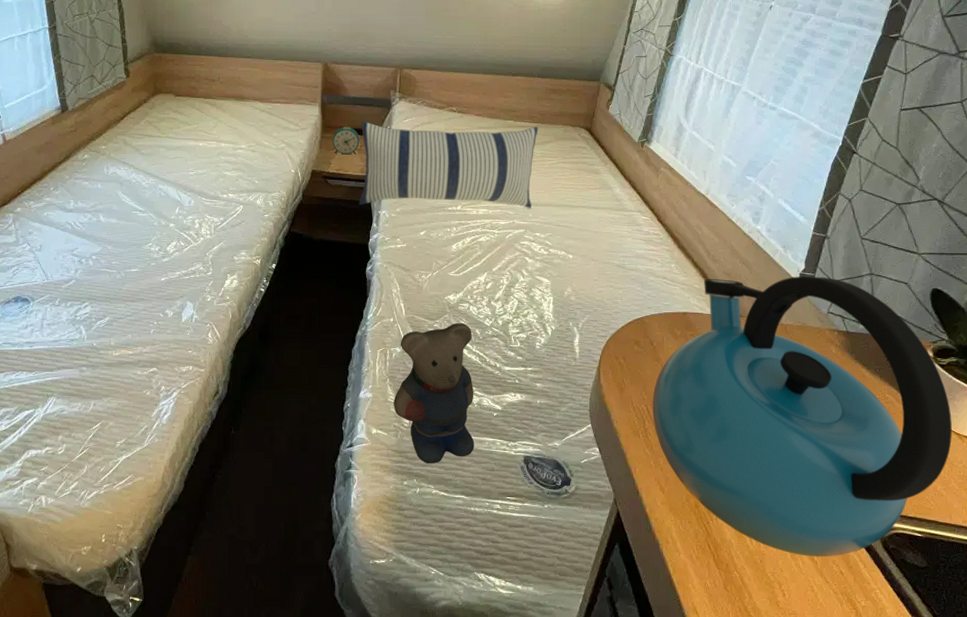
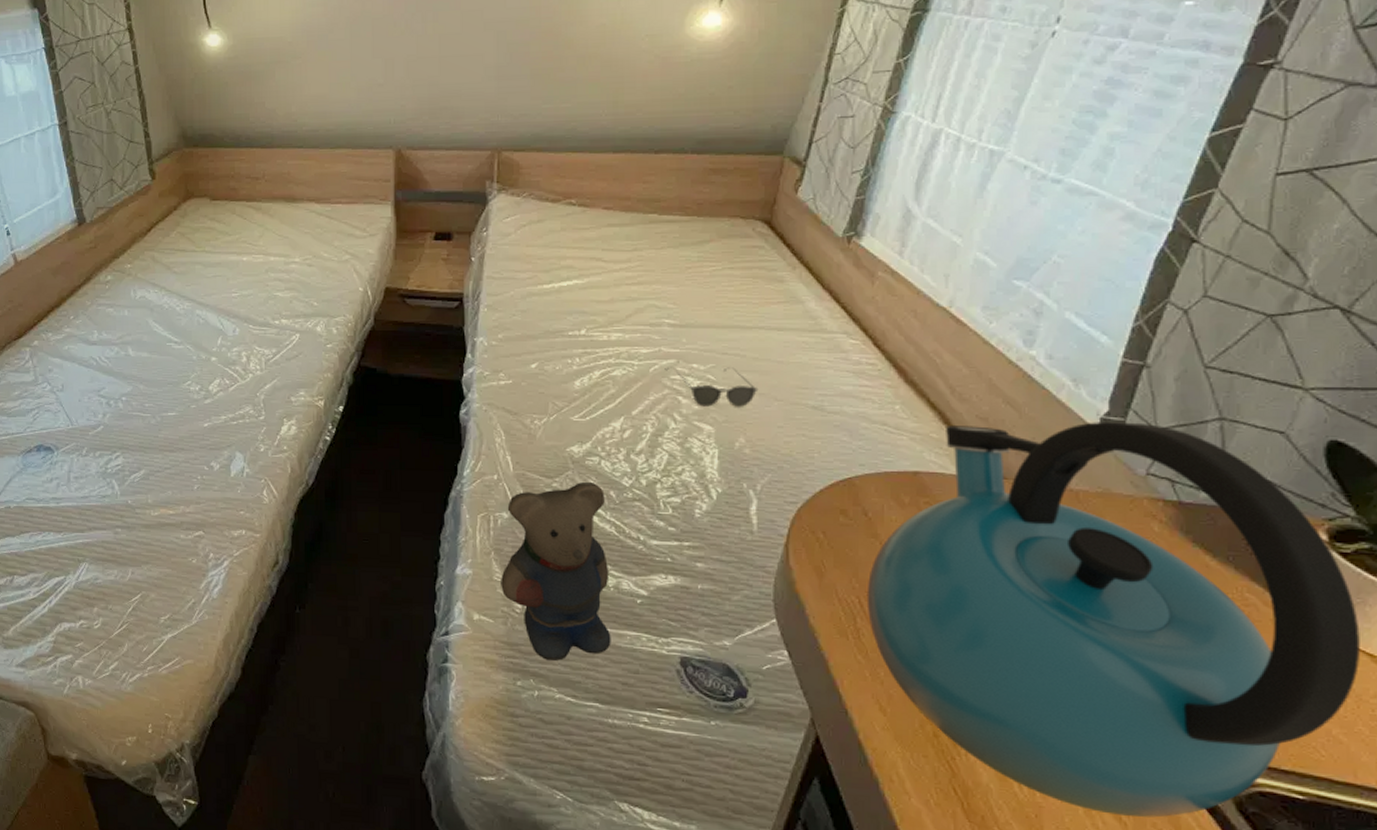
alarm clock: present [332,126,360,155] -> none [410,229,447,266]
pillow: present [359,121,539,209] -> none [448,221,694,332]
sunglasses: none [516,235,581,265] -> present [664,367,759,407]

